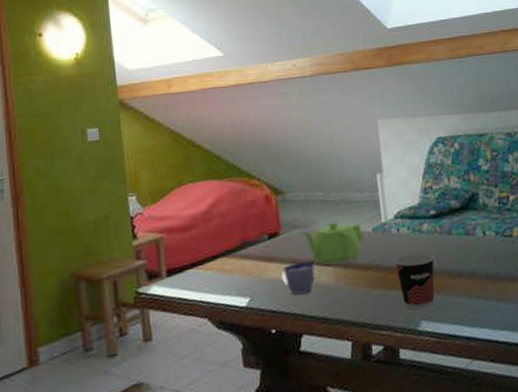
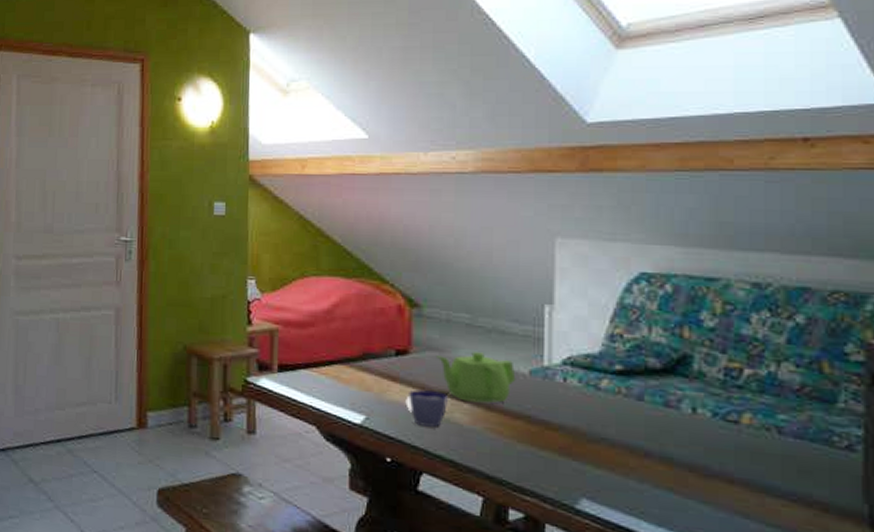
cup: present [394,253,435,310] -> none [553,411,613,485]

